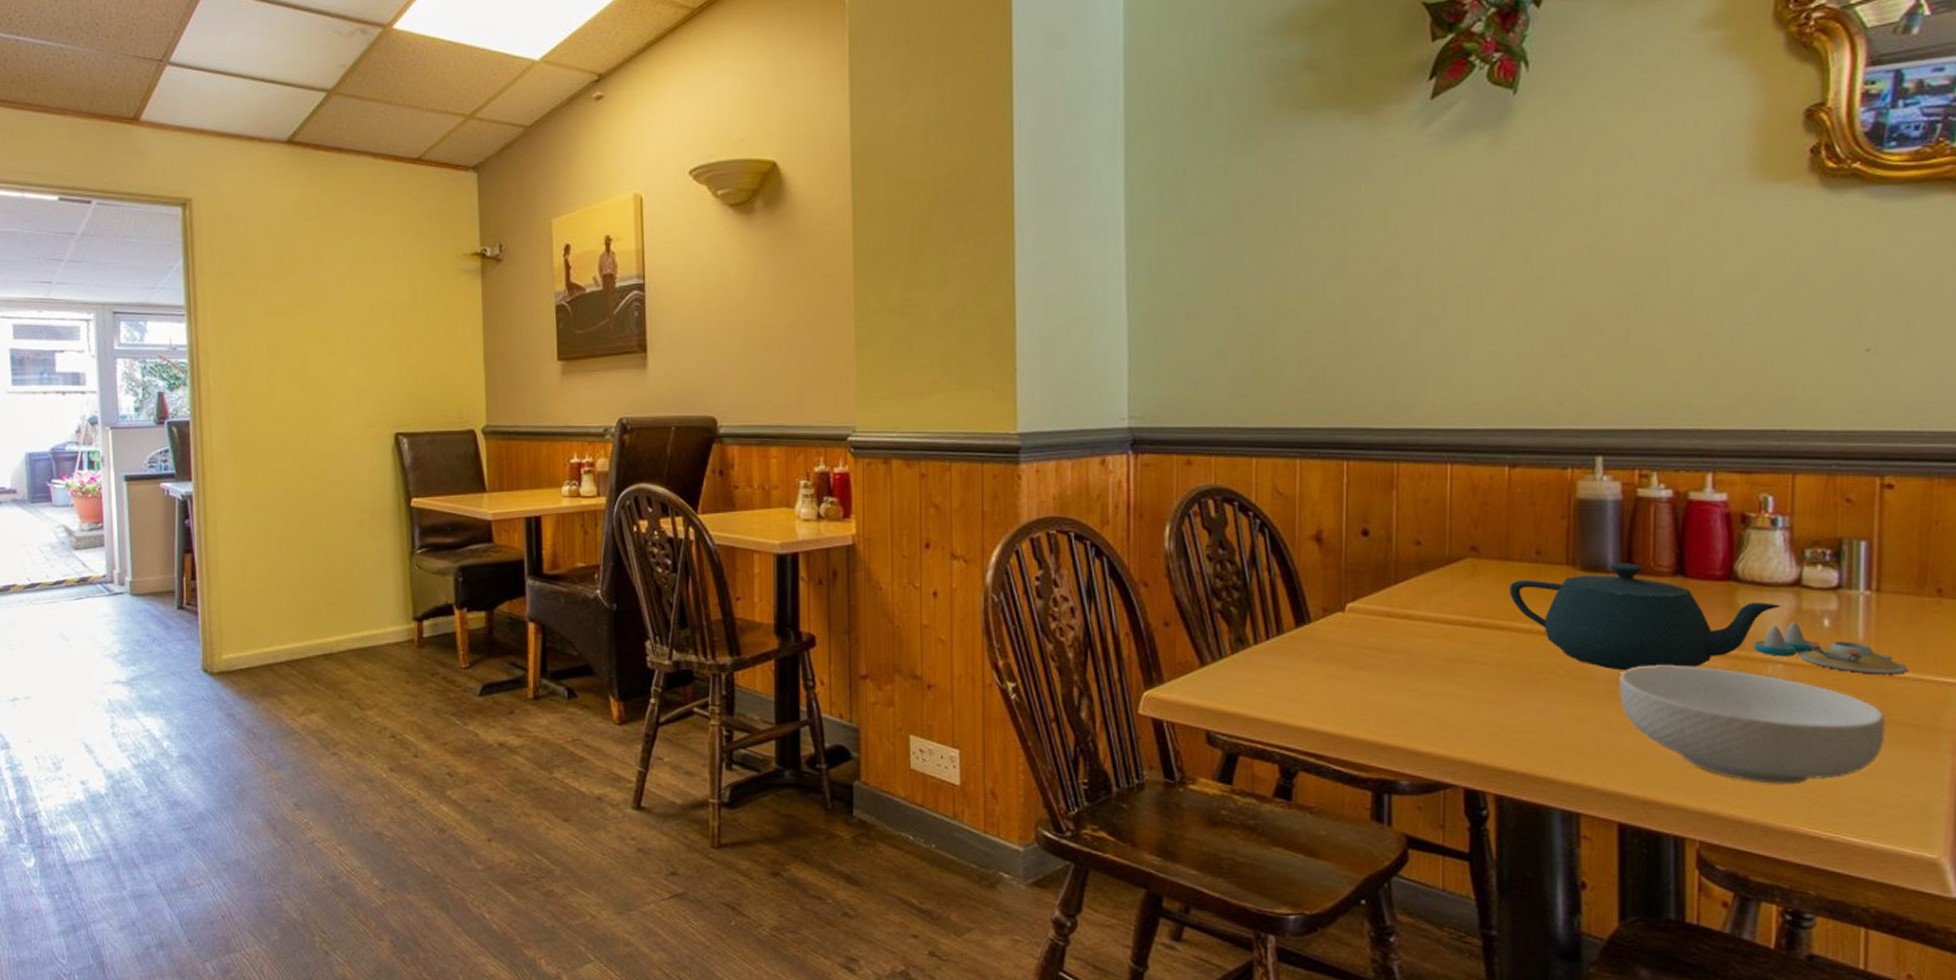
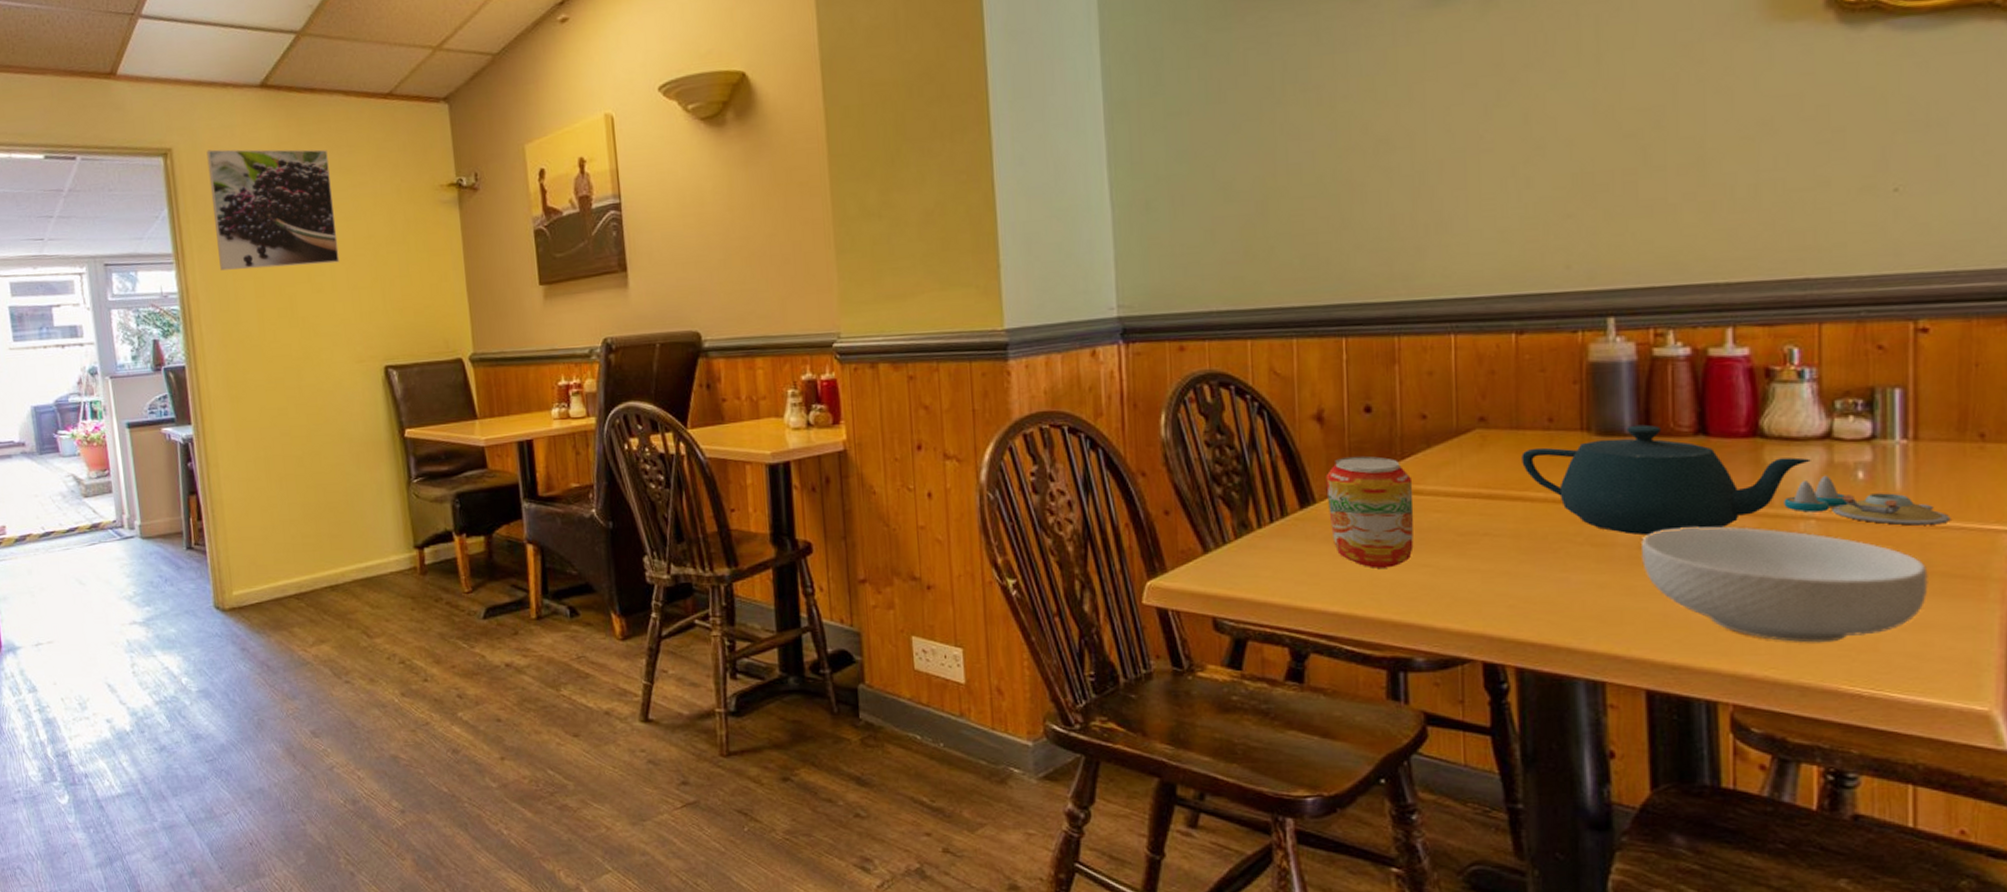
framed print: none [227,203,356,326] -> present [206,149,340,271]
beverage can: none [1322,578,1405,690] -> present [1325,455,1414,568]

